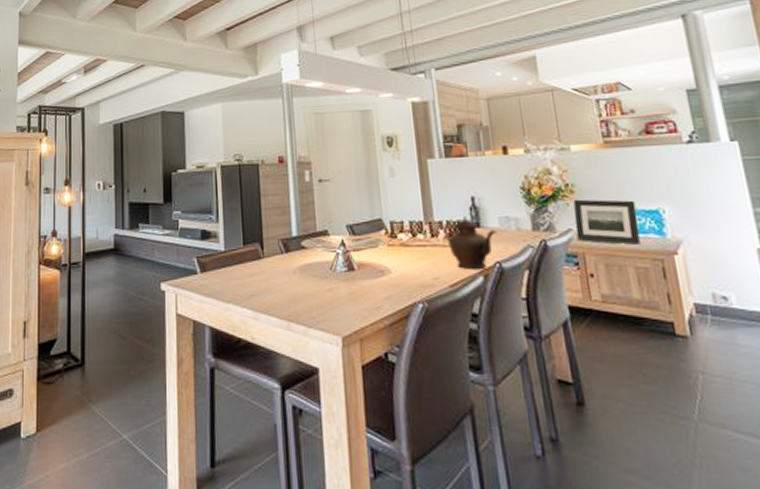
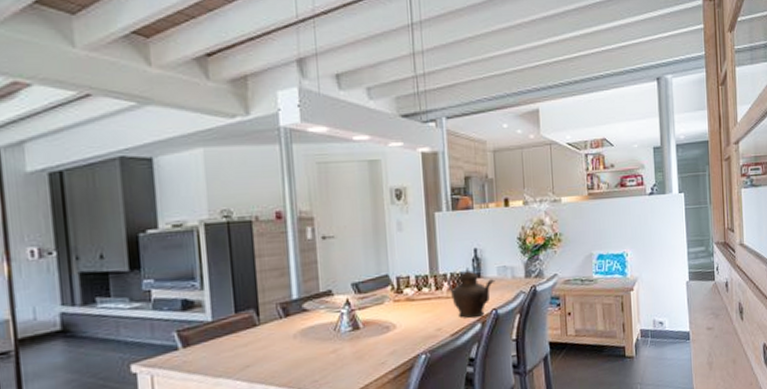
picture frame: present [573,199,640,245] -> none [559,246,608,285]

